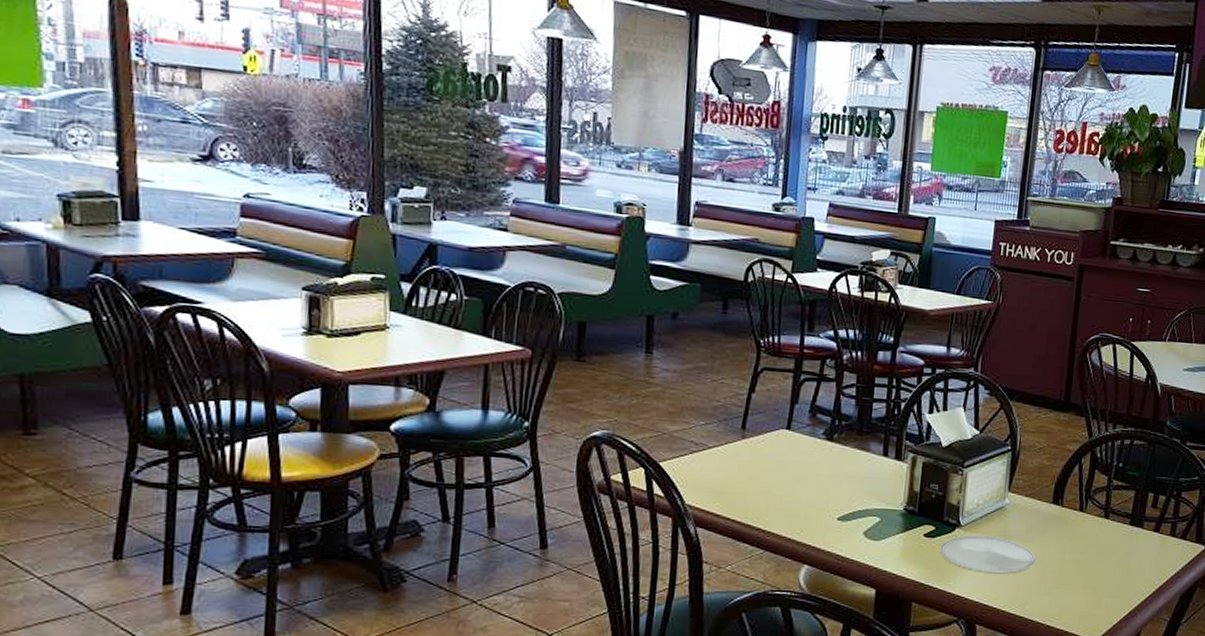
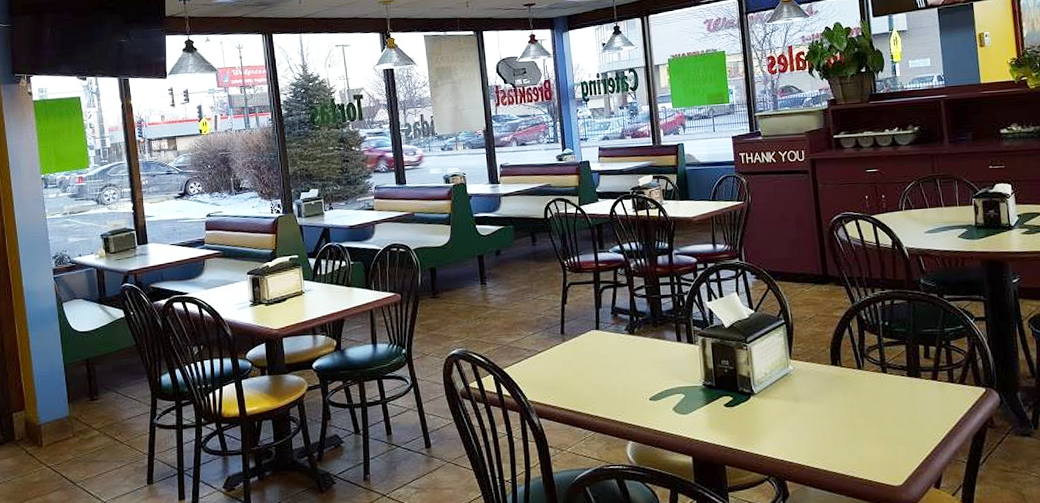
plate: present [939,535,1036,575] -> none [739,400,828,435]

